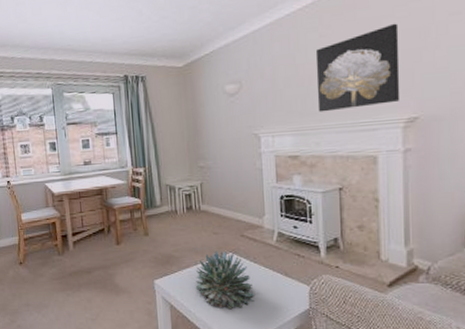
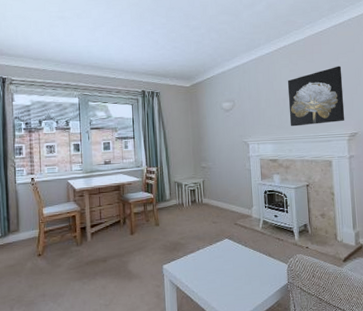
succulent plant: present [195,251,255,310] -> none [198,237,246,288]

